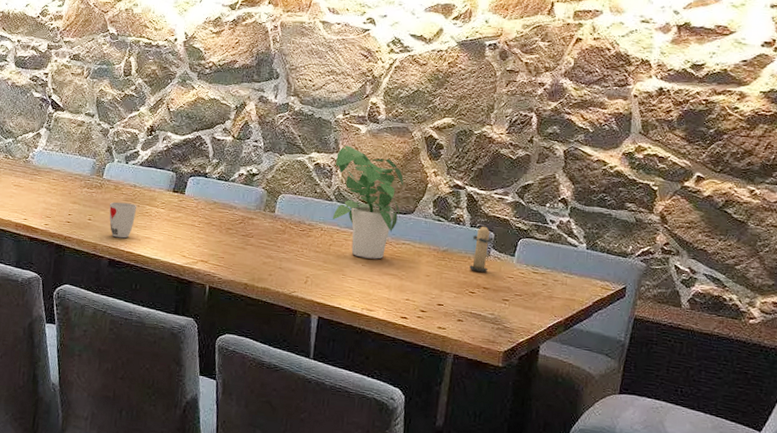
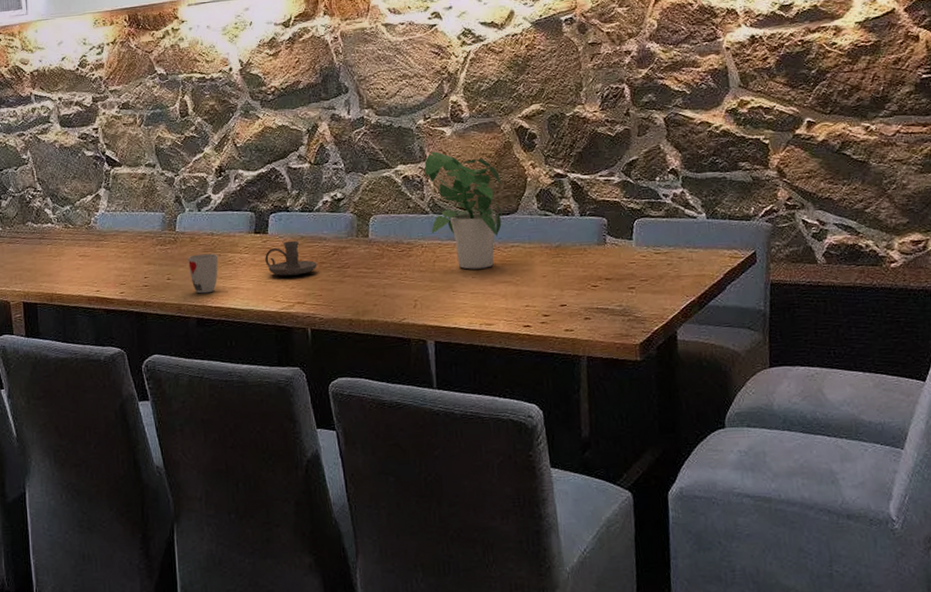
candle holder: none [178,203,225,236] -> present [265,240,317,276]
candle: present [470,224,493,272] -> none [584,210,608,263]

